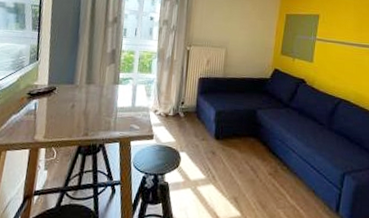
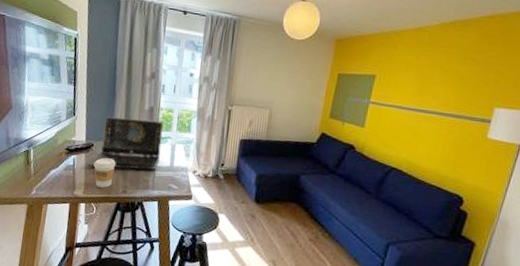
laptop: none [49,60,126,111] -> present [88,116,164,170]
coffee cup: none [55,101,78,131] -> present [94,158,116,188]

